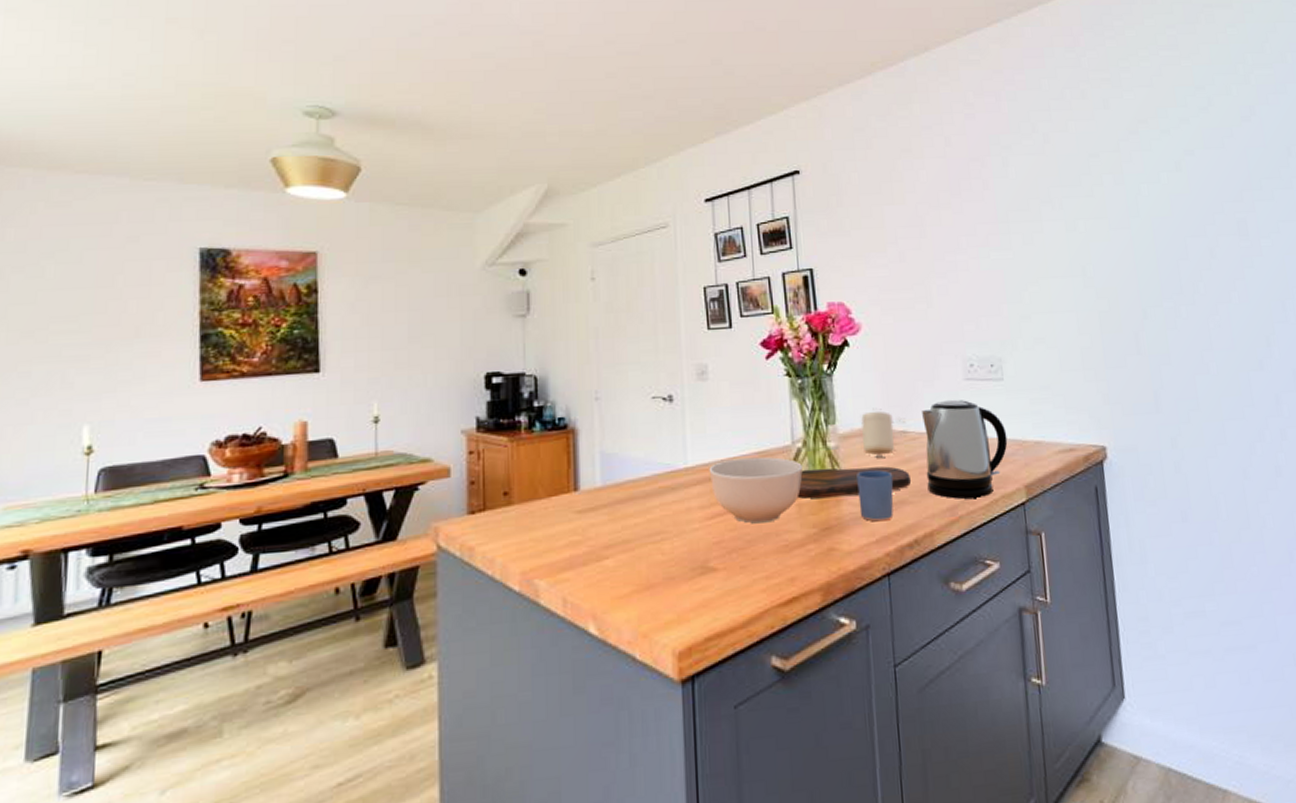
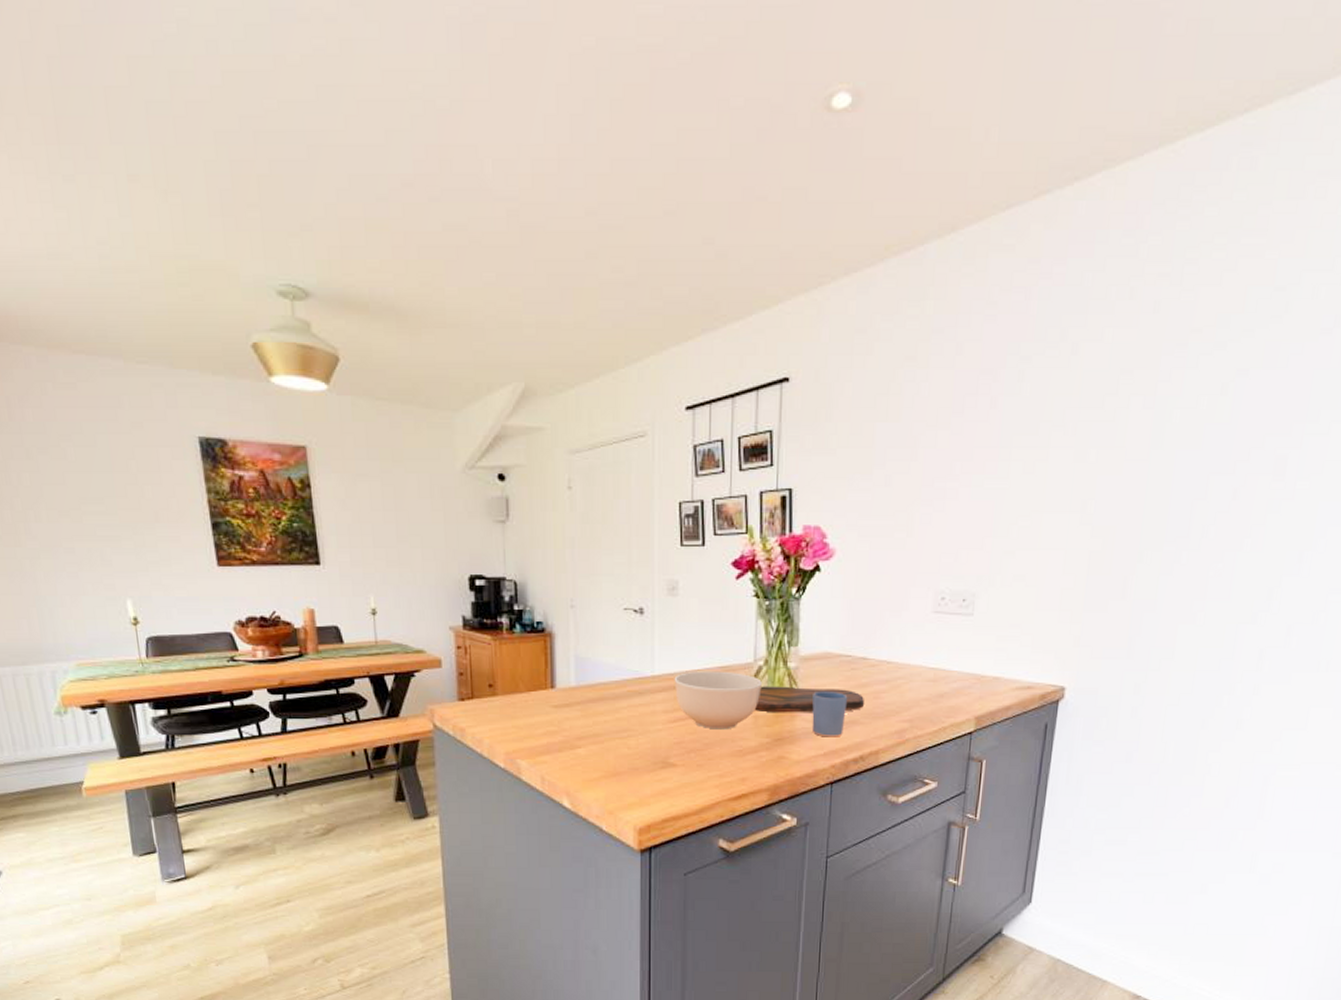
canister: present [850,408,906,459] -> none [812,633,867,682]
kettle: present [922,399,1008,499] -> none [879,631,967,724]

